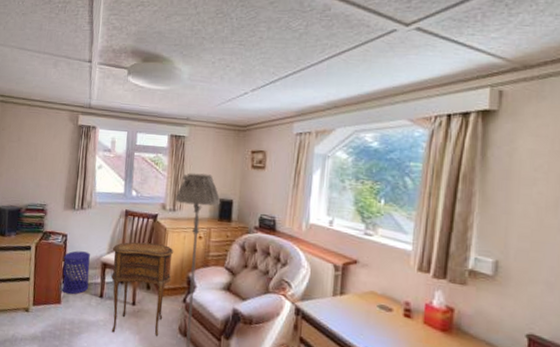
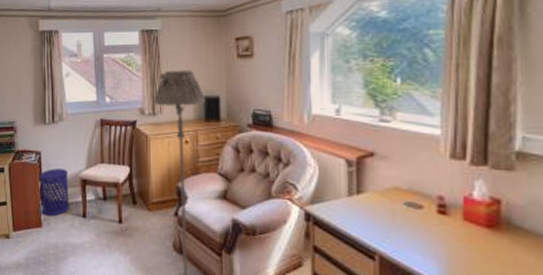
side table: present [111,242,174,336] -> none [90,153,159,255]

